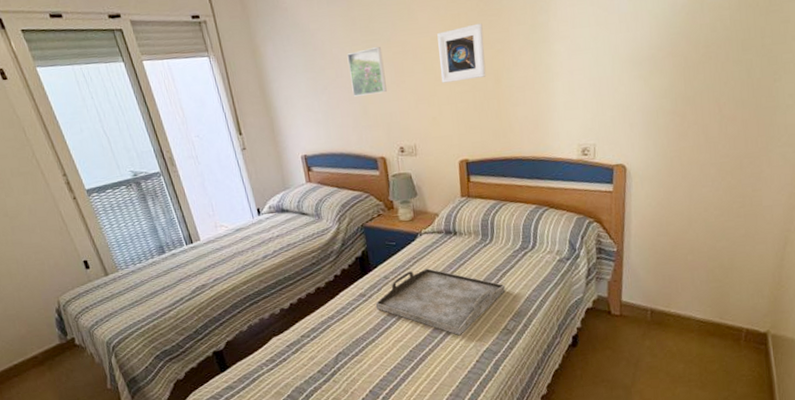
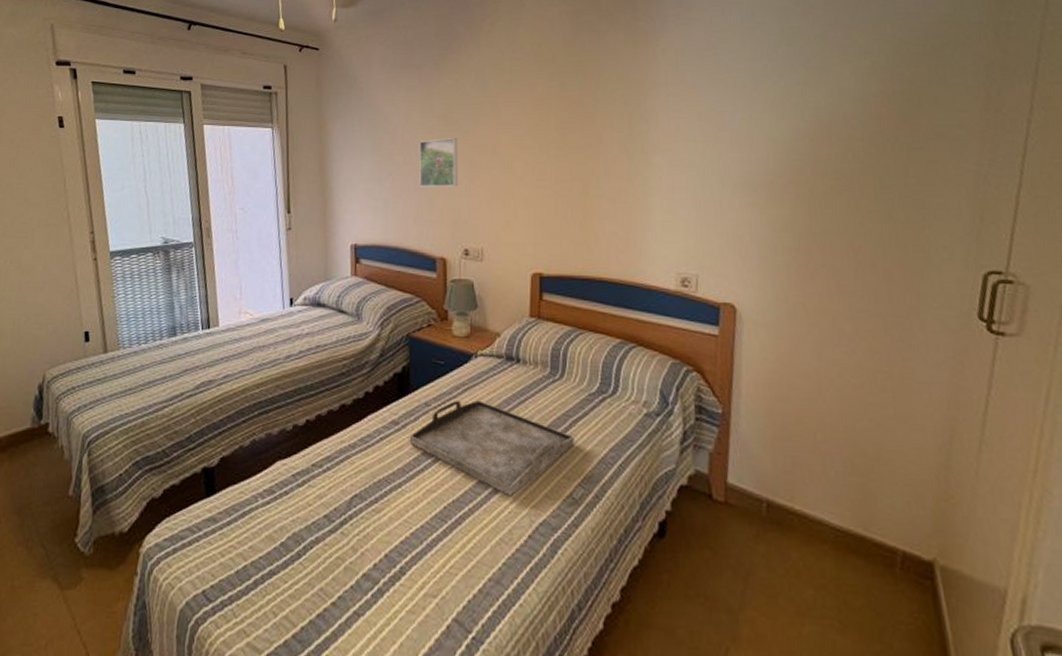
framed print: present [437,23,486,83] -> none [520,125,573,184]

